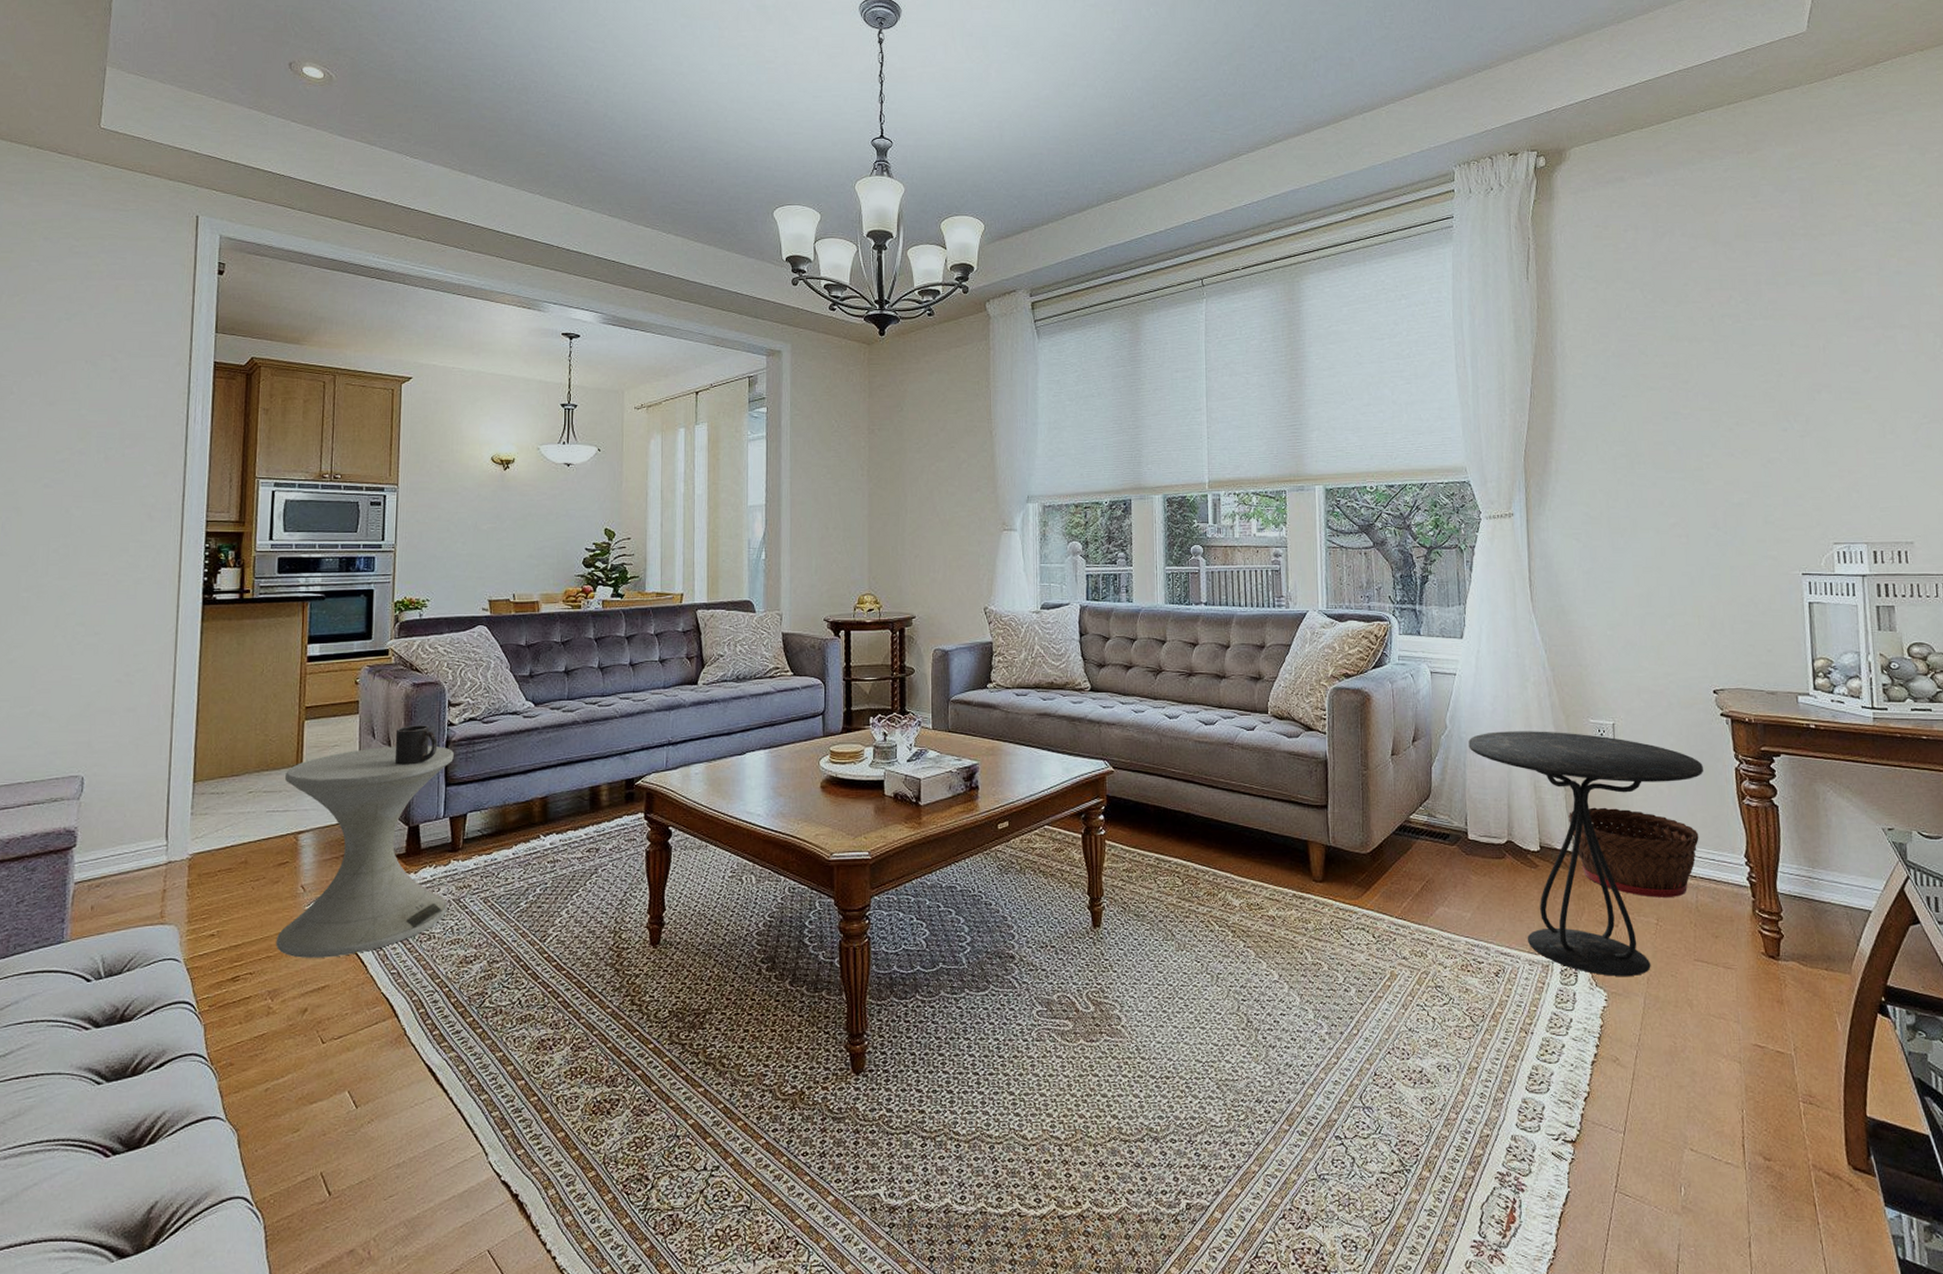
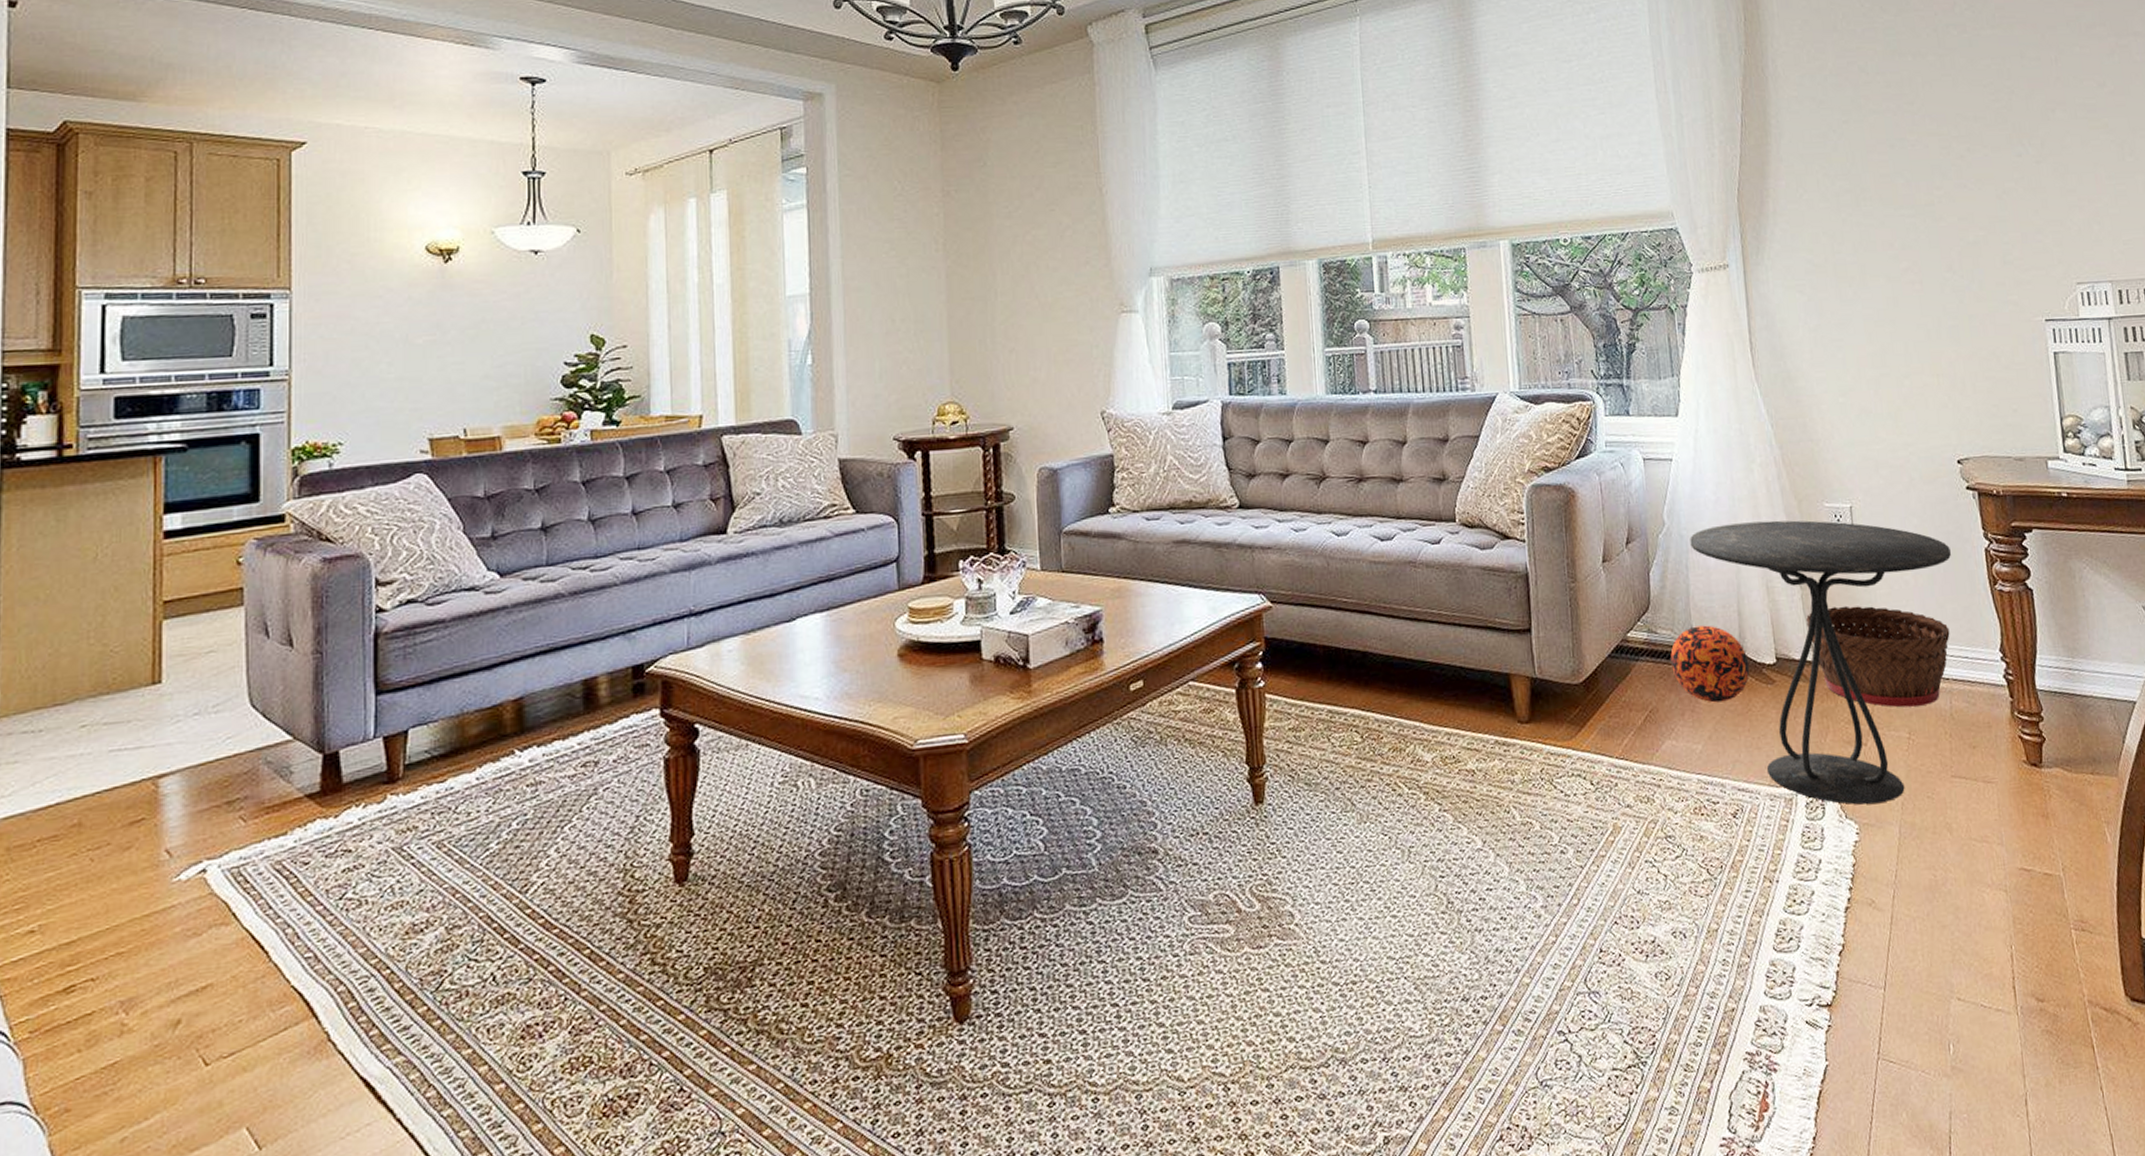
side table: present [276,745,454,958] -> none [129,641,386,951]
mug: present [394,725,438,765] -> none [299,614,362,672]
decorative ball: none [1447,814,1516,879] -> present [1670,625,1750,703]

